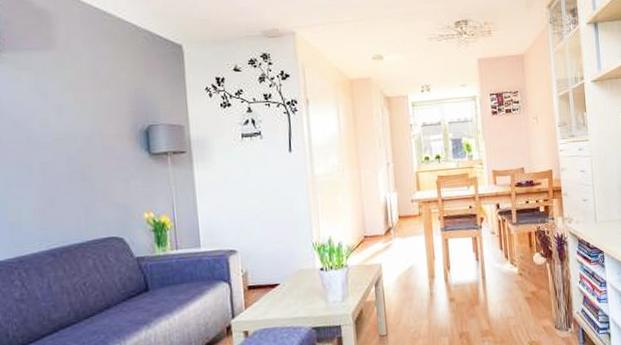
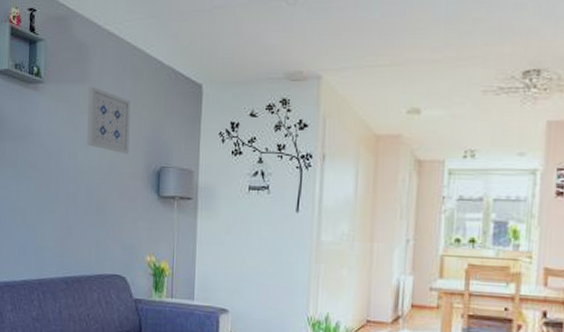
wall art: none [54,52,111,117] -> present [87,86,131,154]

